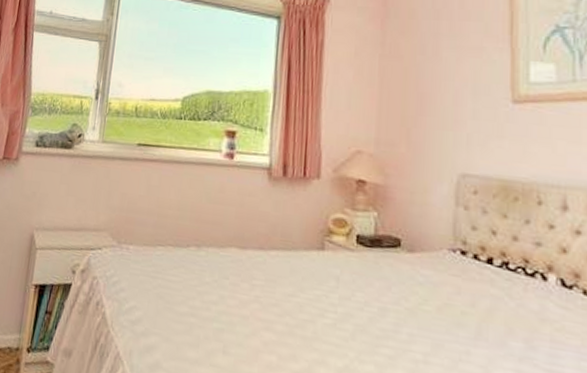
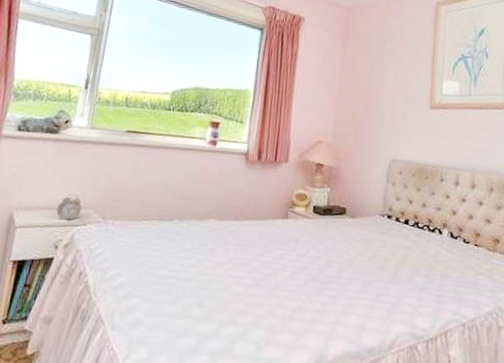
alarm clock: none [72,213,97,244] -> present [56,193,82,221]

